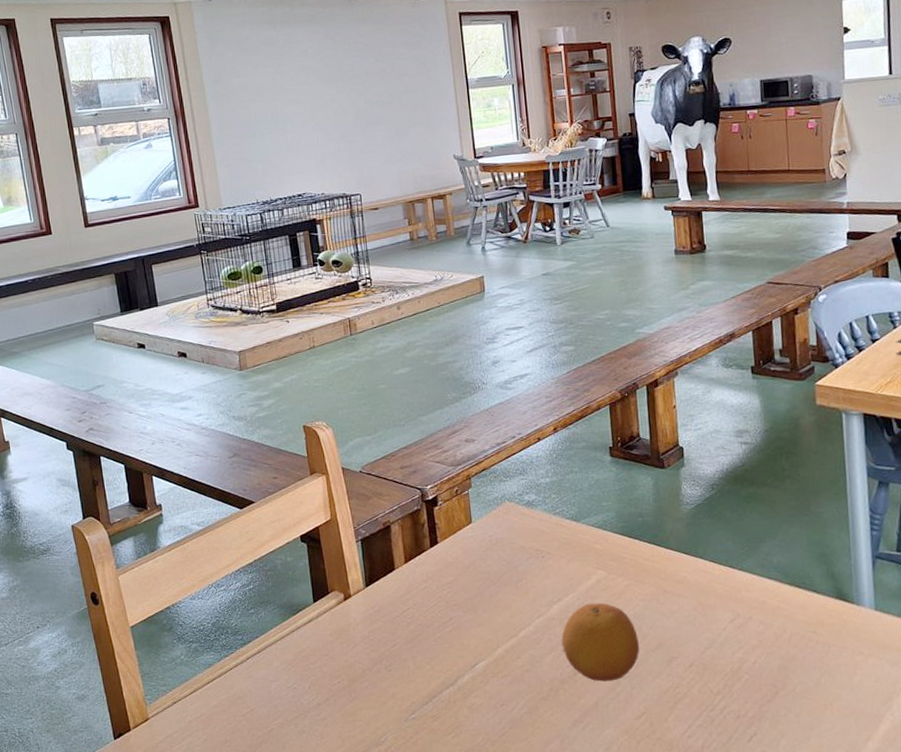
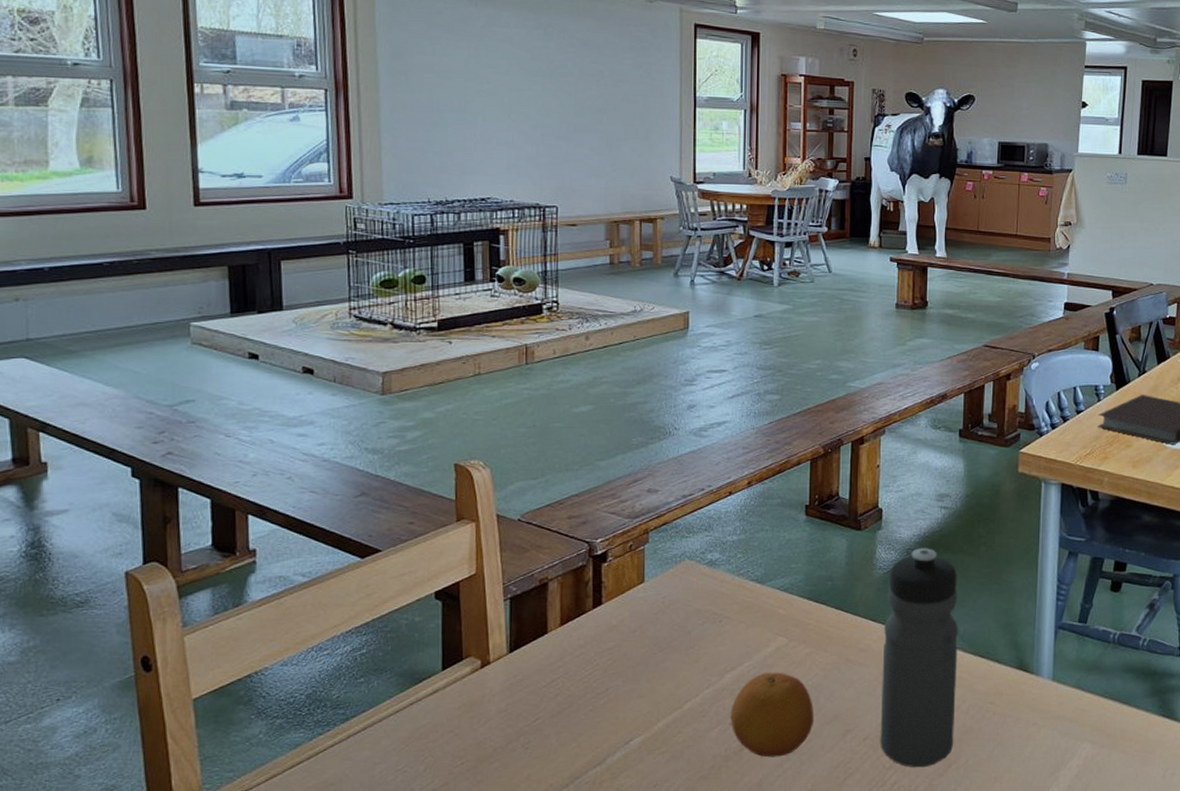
water bottle: none [697,483,779,694] -> present [880,548,959,768]

